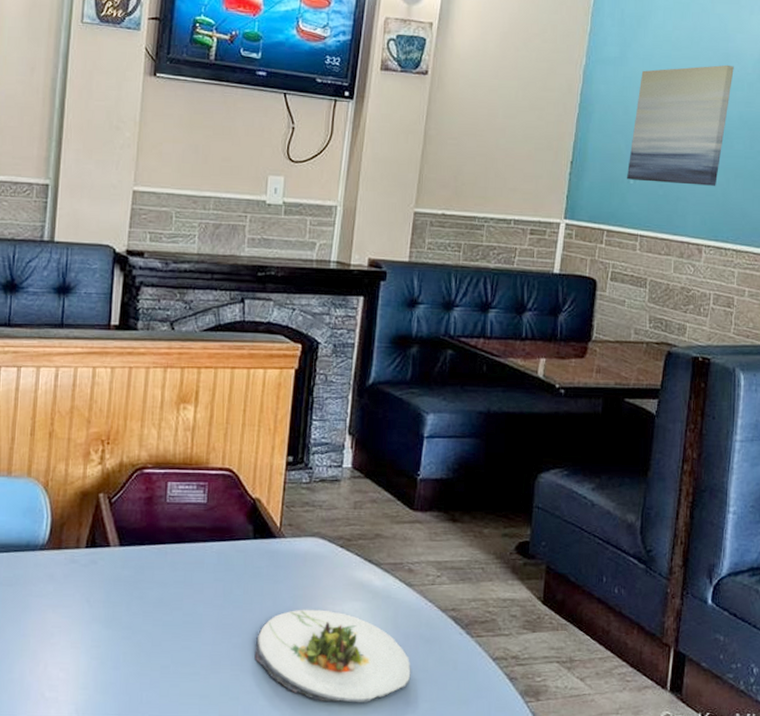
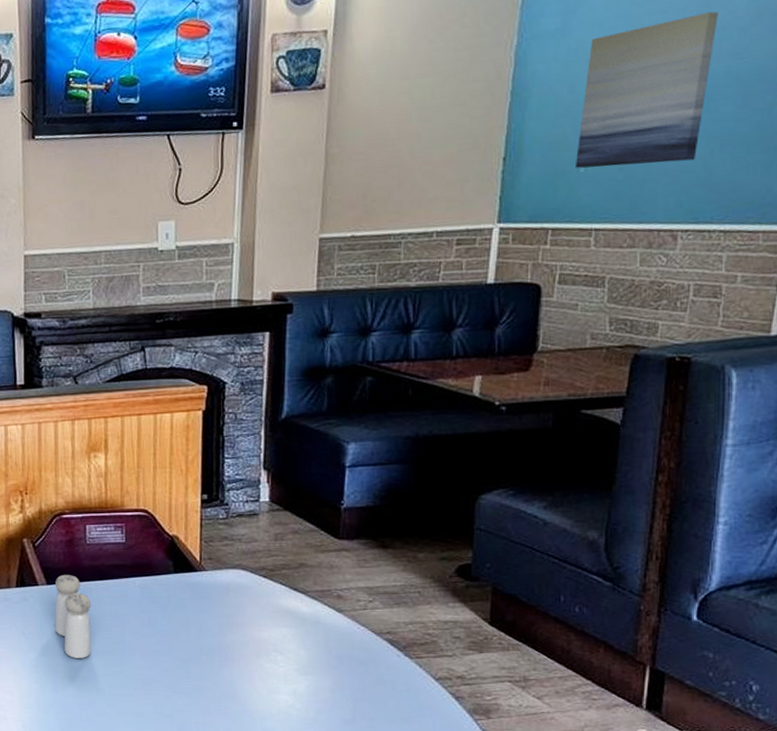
salt and pepper shaker: none [123,535,165,631] -> present [54,574,92,658]
salad plate: present [254,609,411,703] -> none [185,636,347,721]

